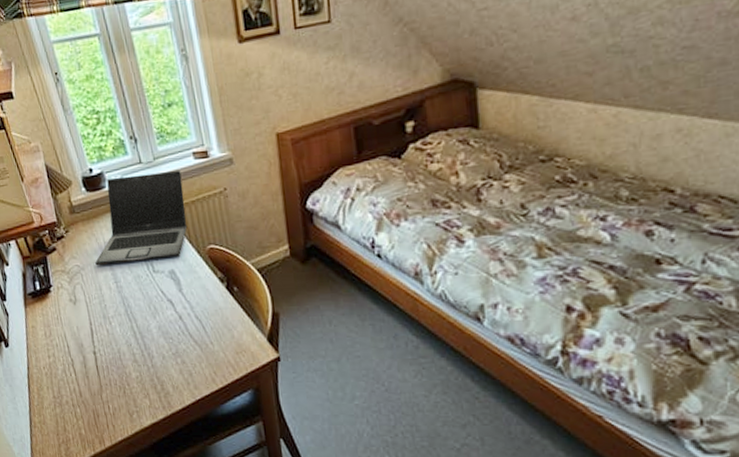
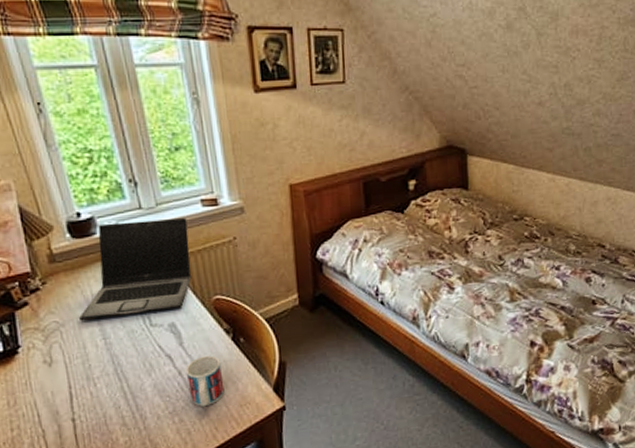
mug: none [185,302,221,351] -> present [185,355,225,407]

